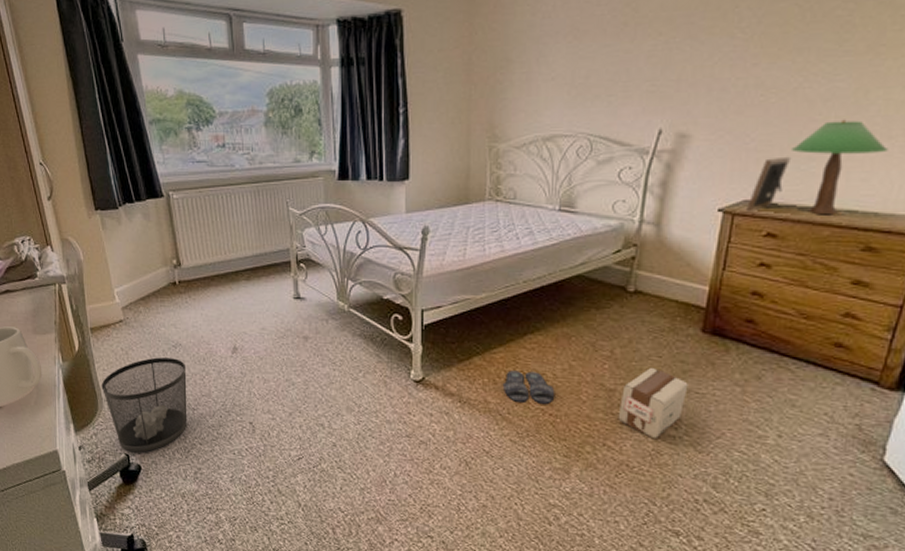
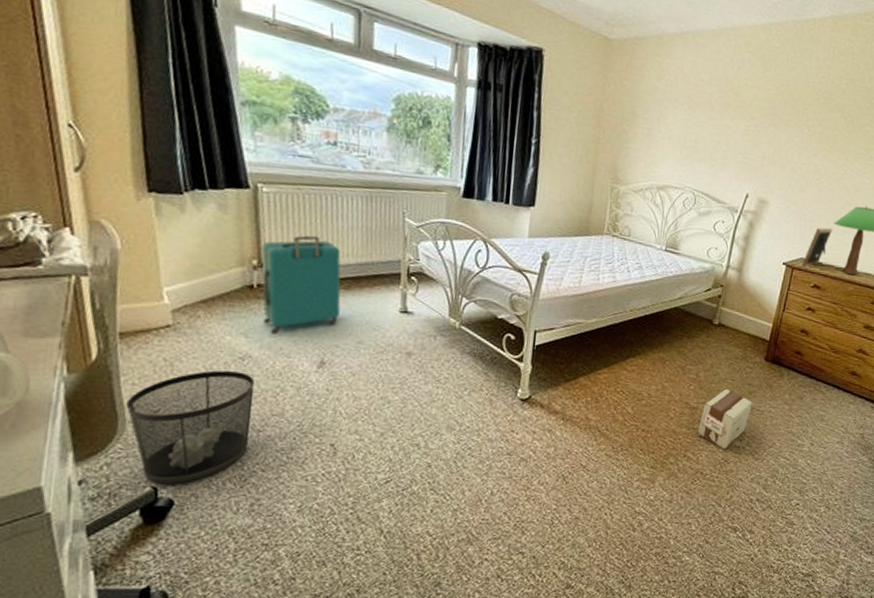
suitcase: none [178,233,244,324] -> present [261,235,341,334]
slippers: present [502,370,555,405] -> none [603,390,649,422]

